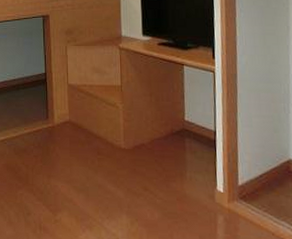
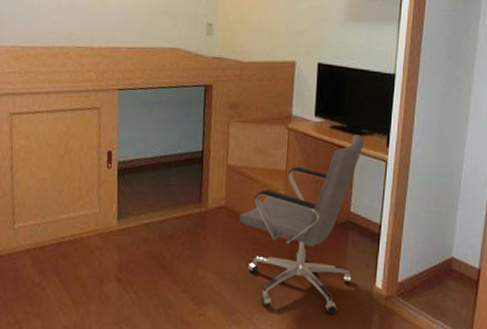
office chair: none [83,49,193,219] -> present [239,134,365,315]

